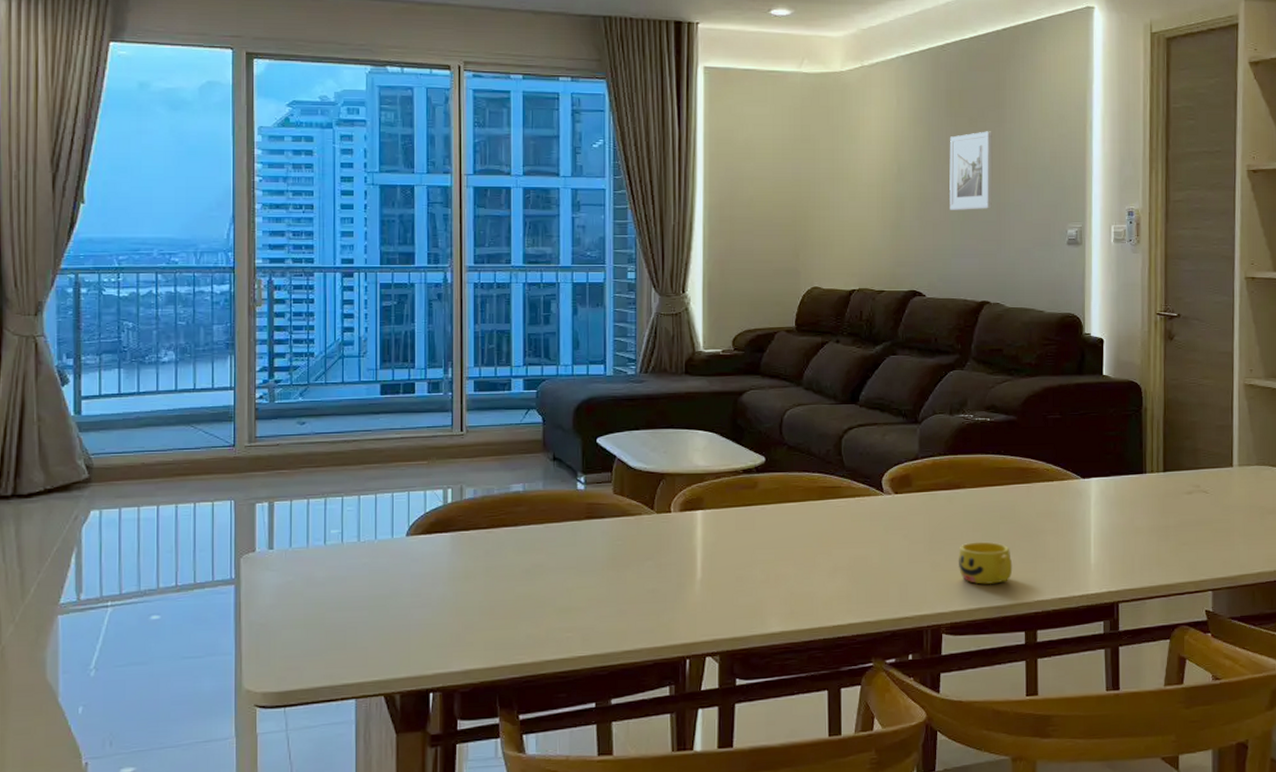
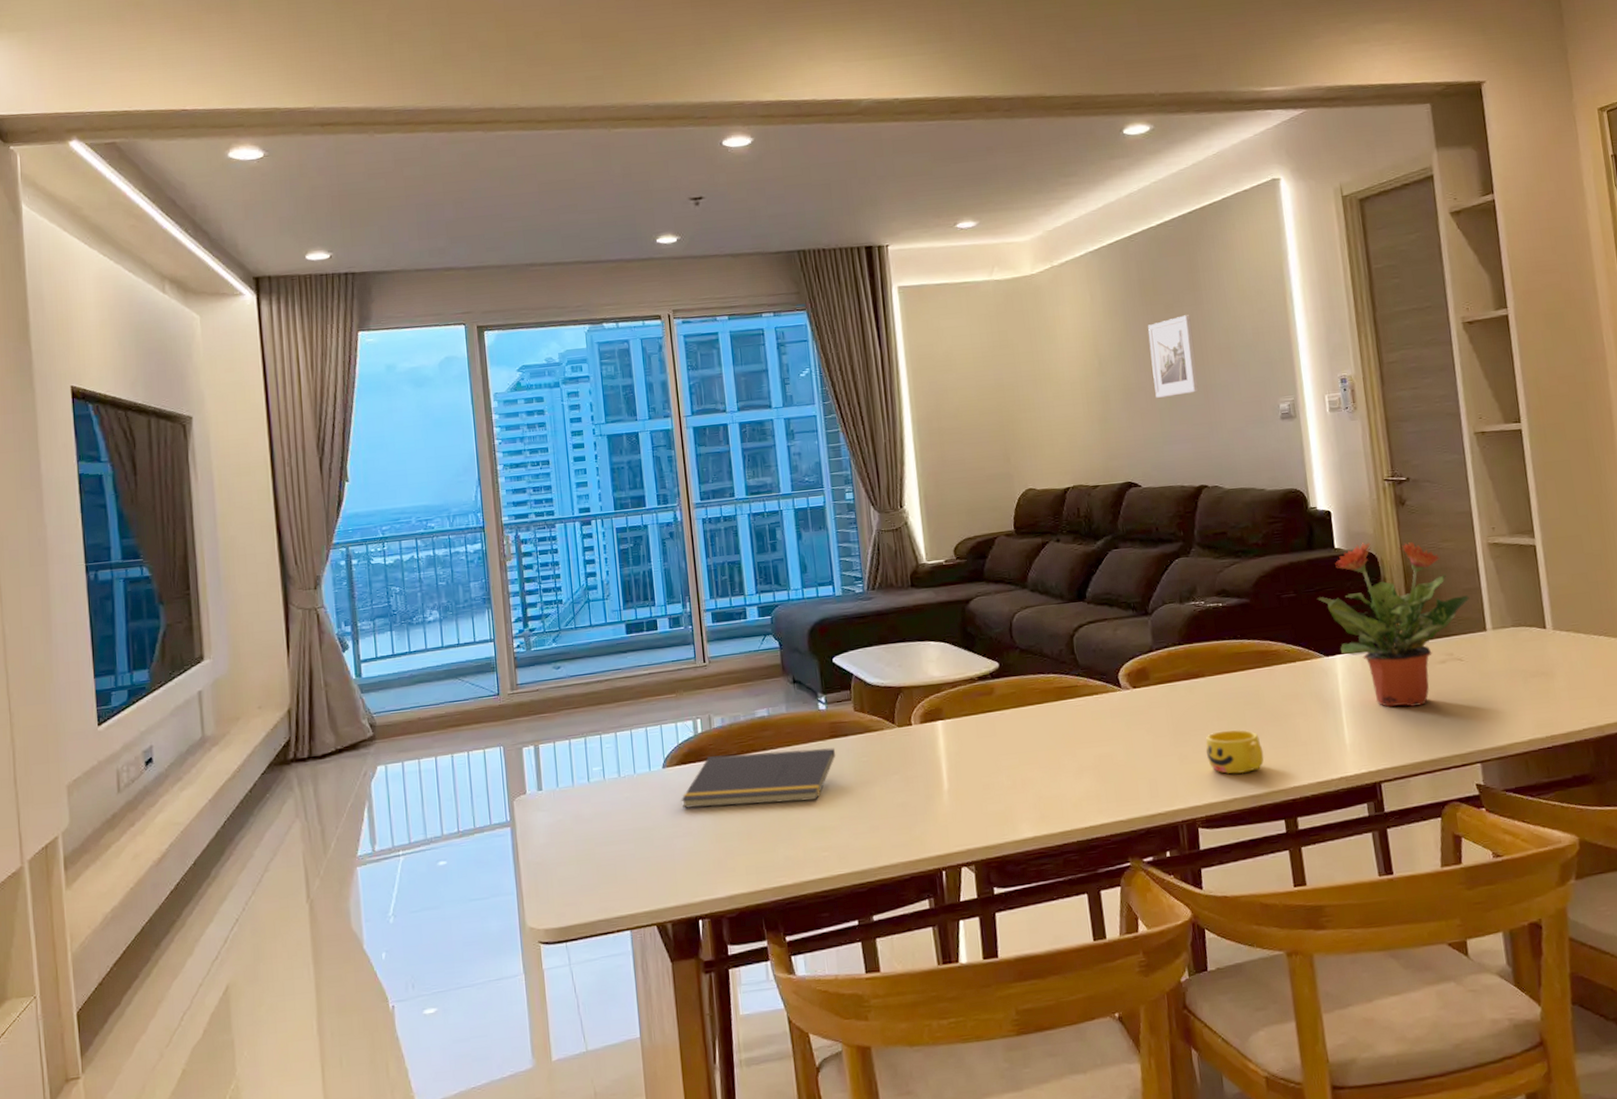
notepad: none [423,527,590,581] -> present [681,748,836,809]
potted plant: none [1081,372,1221,533] -> present [1317,541,1470,707]

